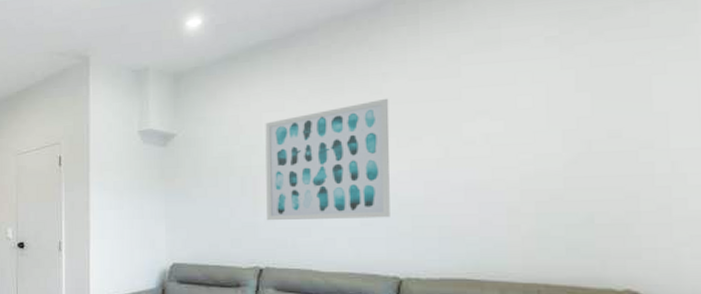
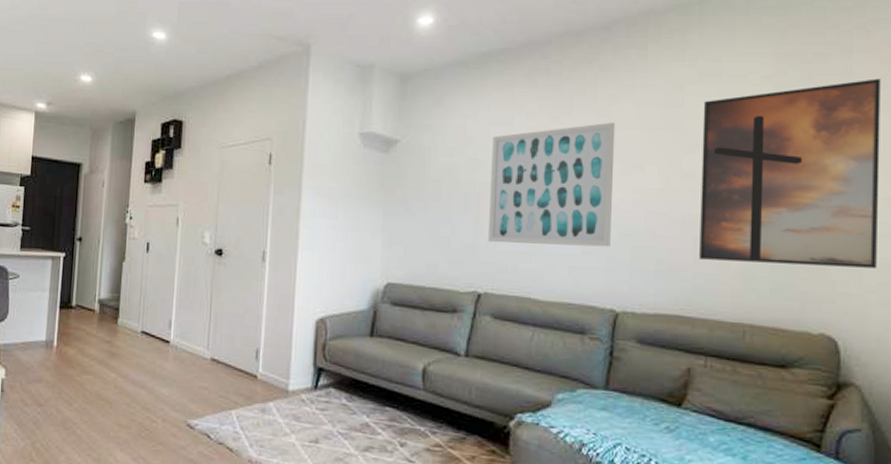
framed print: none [481,26,689,223] -> present [699,78,881,268]

